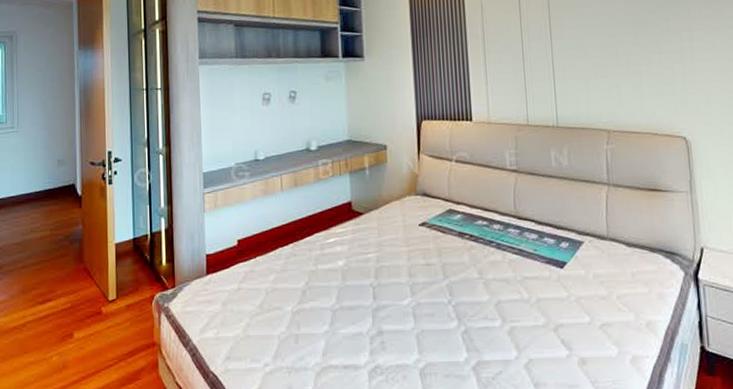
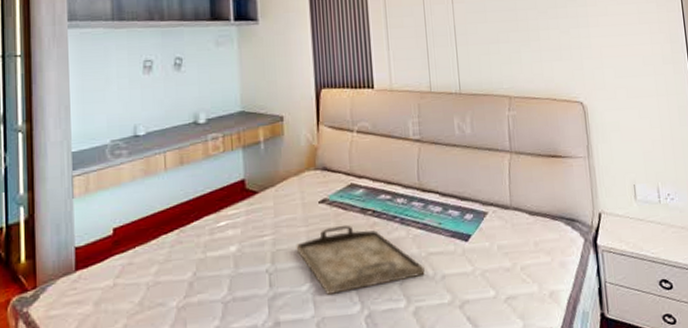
serving tray: none [397,247,520,310] -> present [296,225,425,295]

